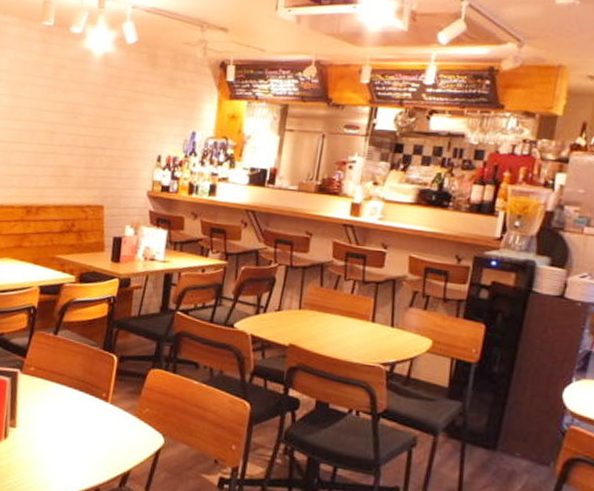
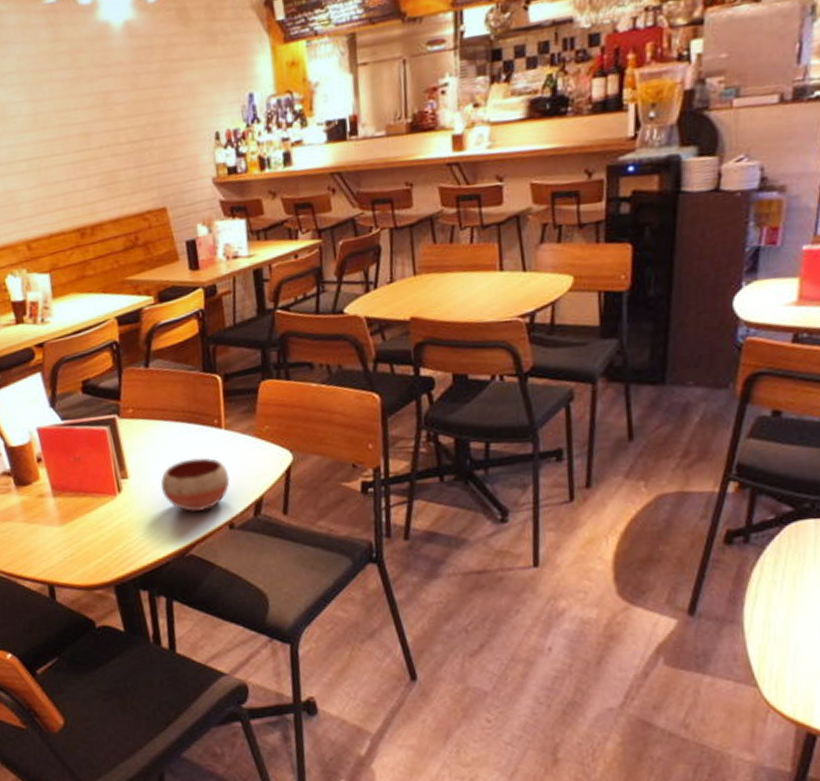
bowl: none [42,422,106,472] -> present [160,457,230,512]

